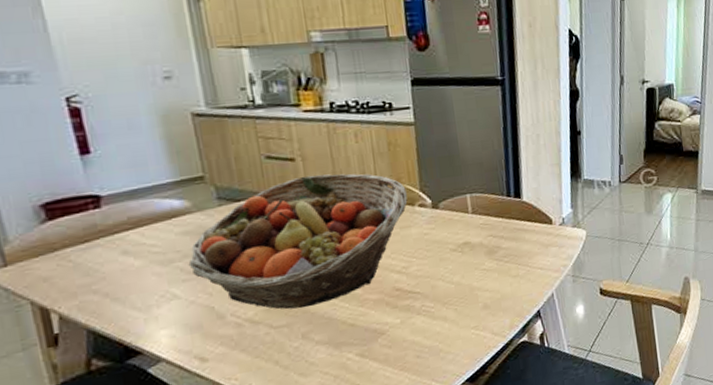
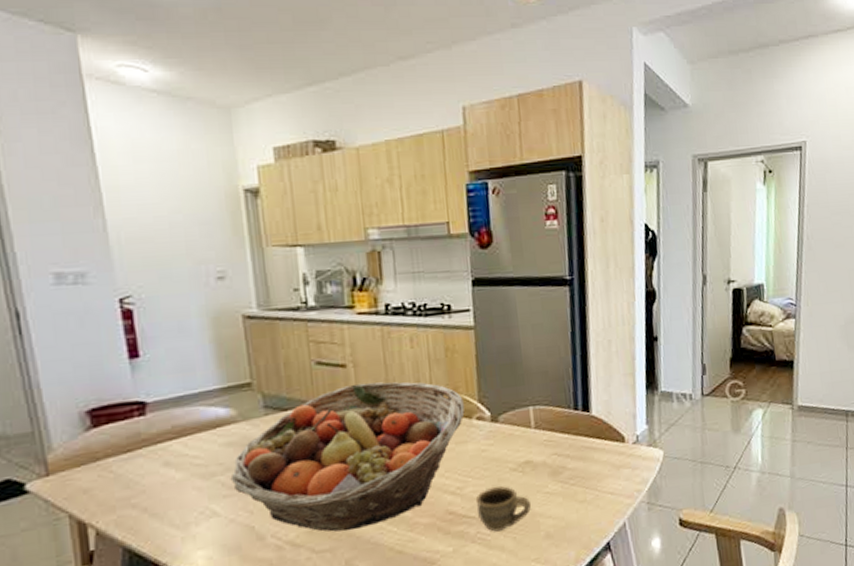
cup: none [420,265,470,305] -> present [475,486,531,532]

